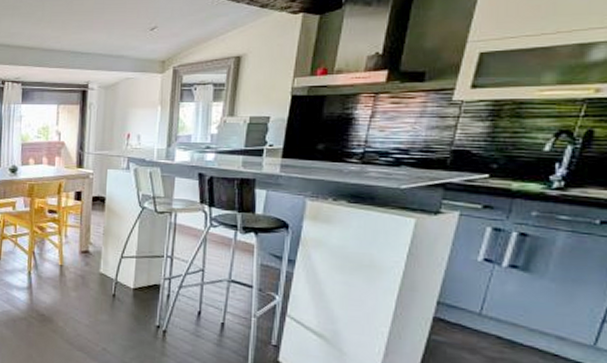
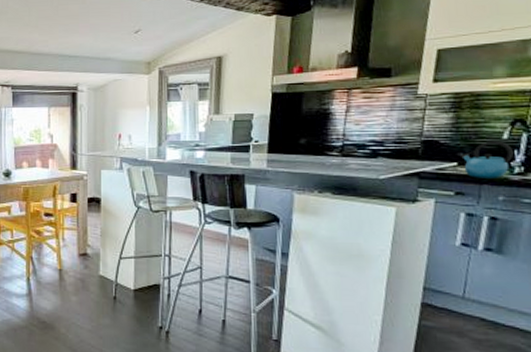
kettle: none [494,152,554,193] -> present [461,141,514,178]

